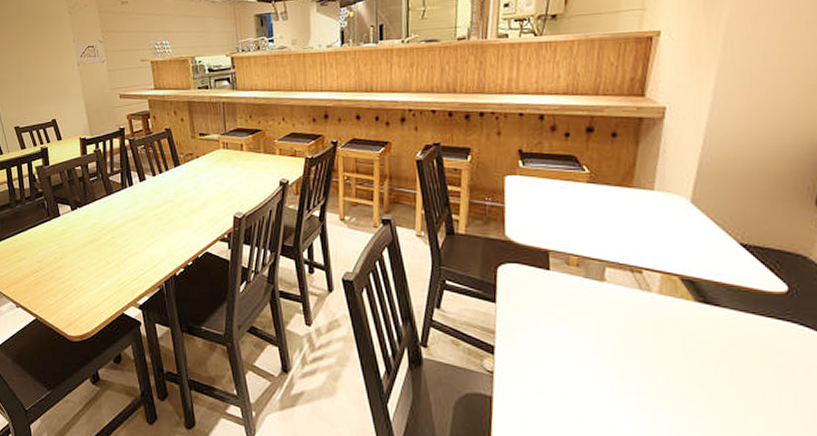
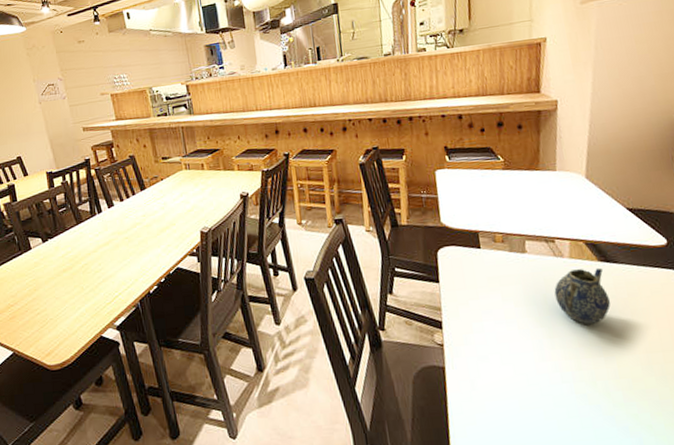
teapot: none [635,308,705,374] -> present [554,267,611,325]

